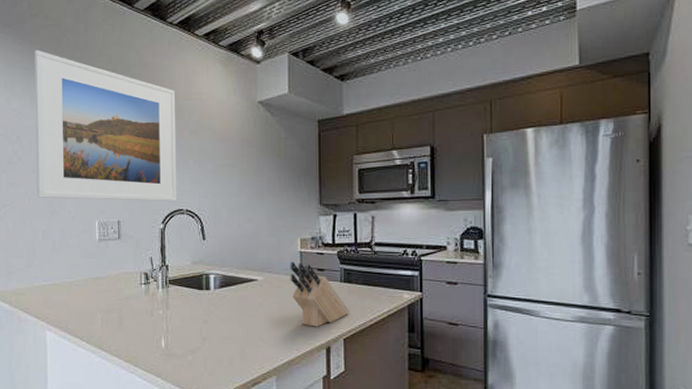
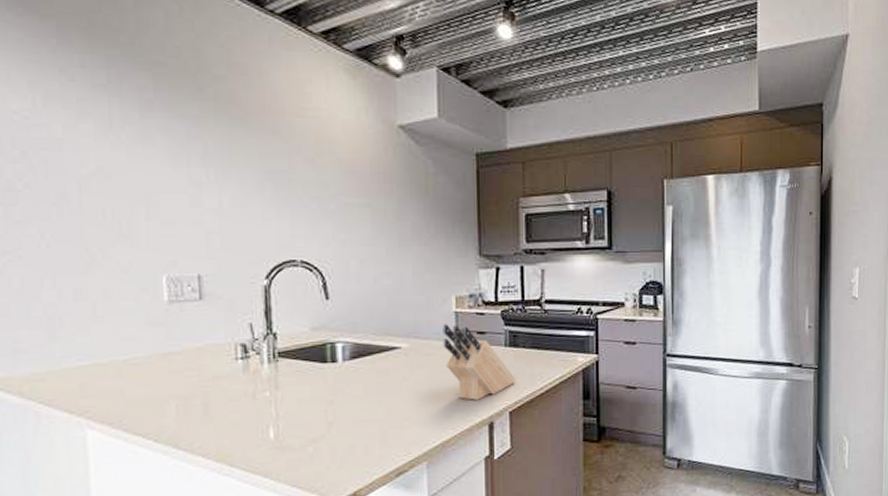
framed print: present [35,50,177,202] -> none [48,26,288,250]

